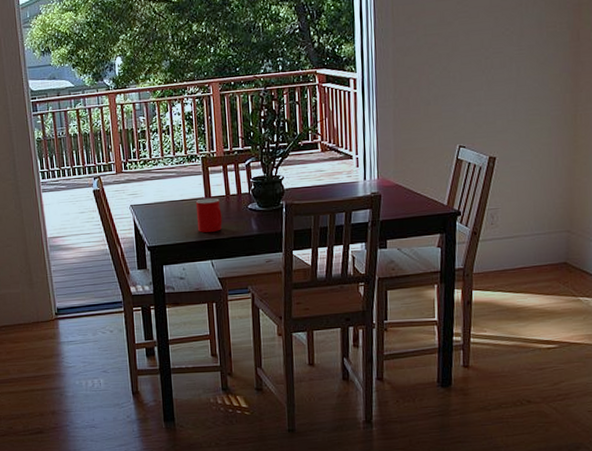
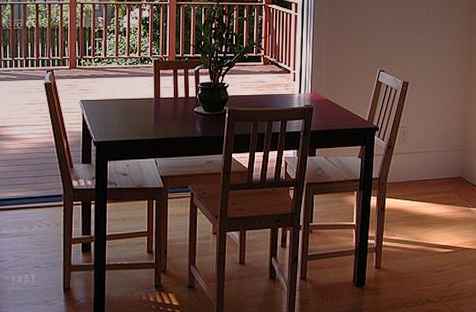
cup: present [195,197,223,233] -> none [144,99,169,131]

